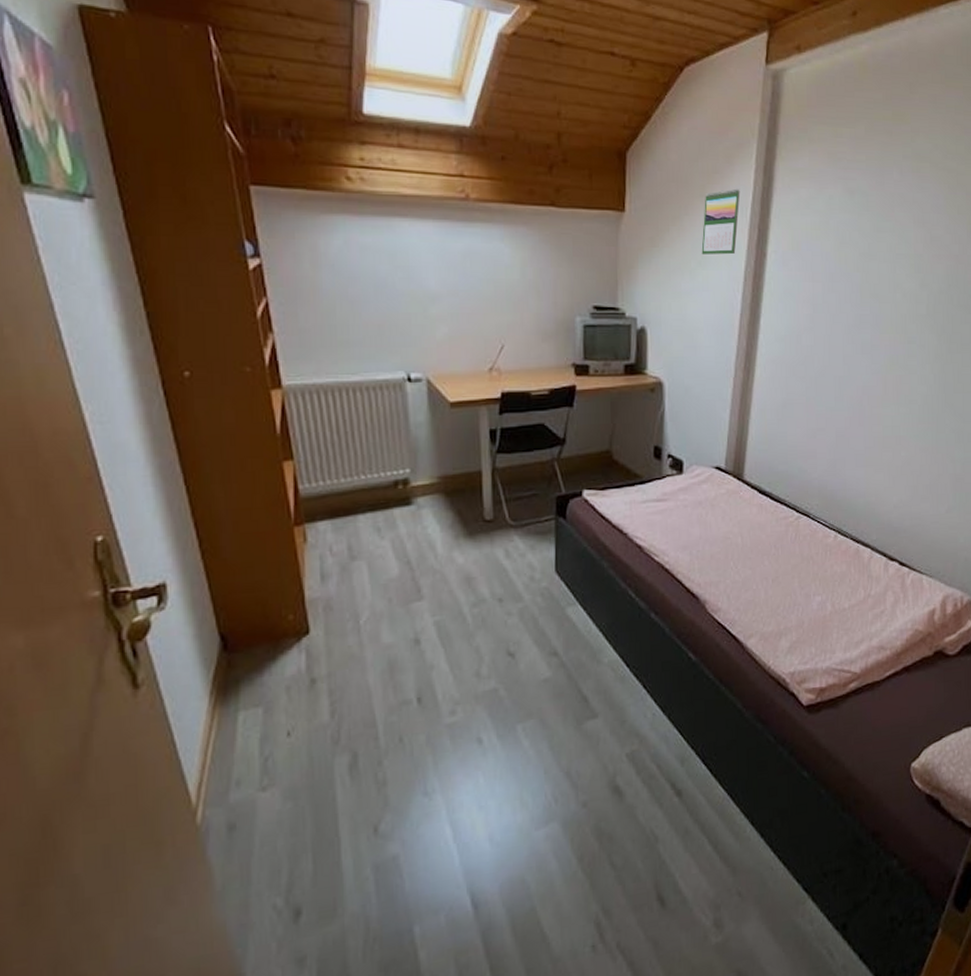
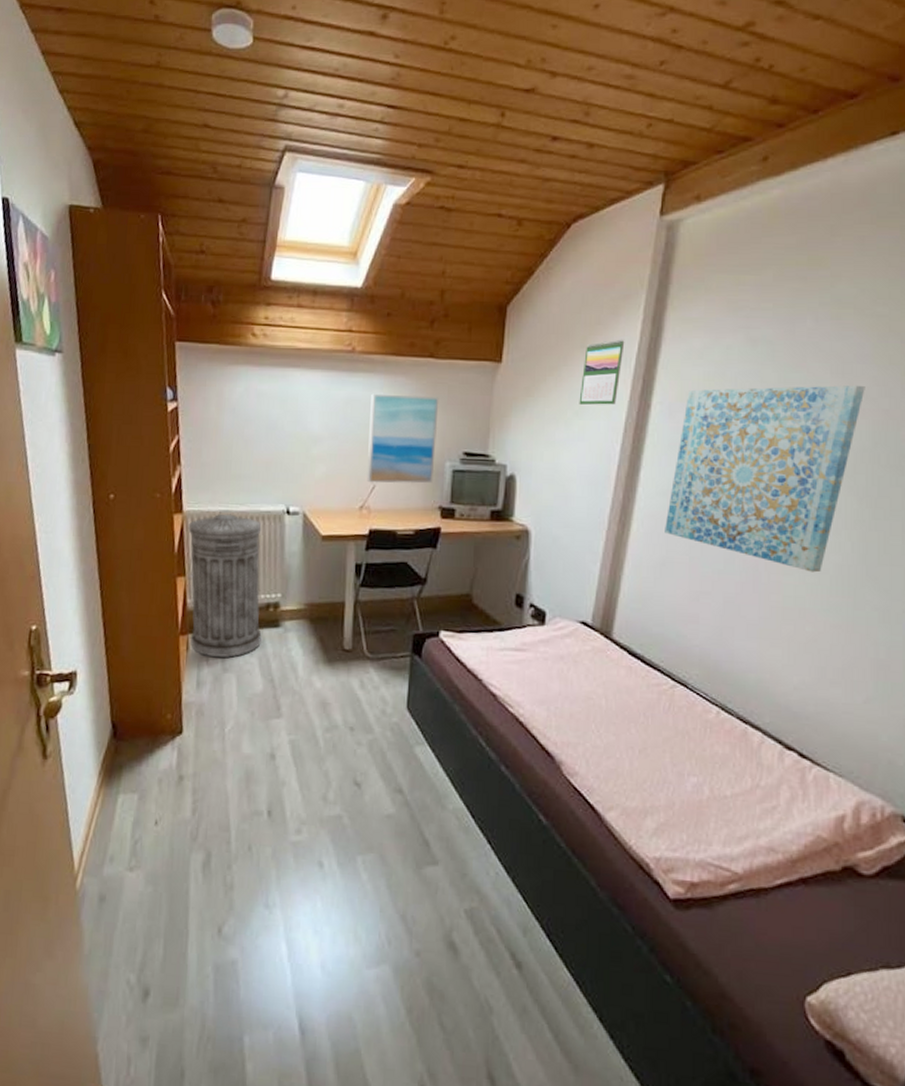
trash can: none [291,382,392,546] -> present [188,511,262,658]
wall art: none [491,245,565,343] -> present [367,393,439,484]
wall art: none [784,233,940,404] -> present [665,385,865,573]

